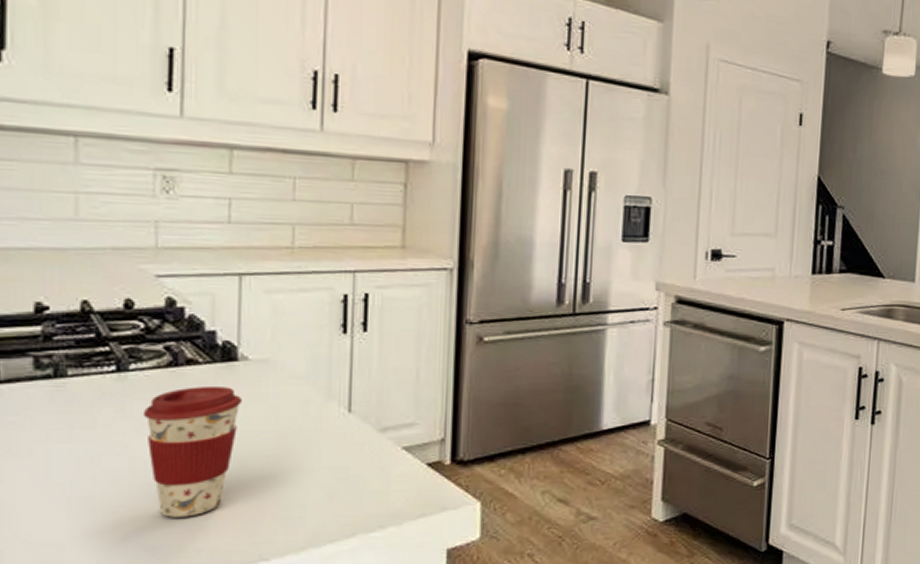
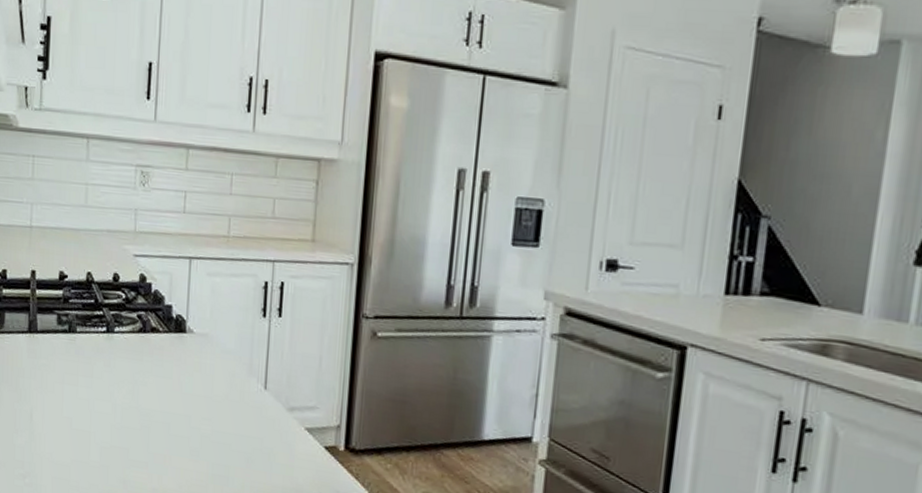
coffee cup: present [142,387,243,518] -> none [122,351,189,461]

